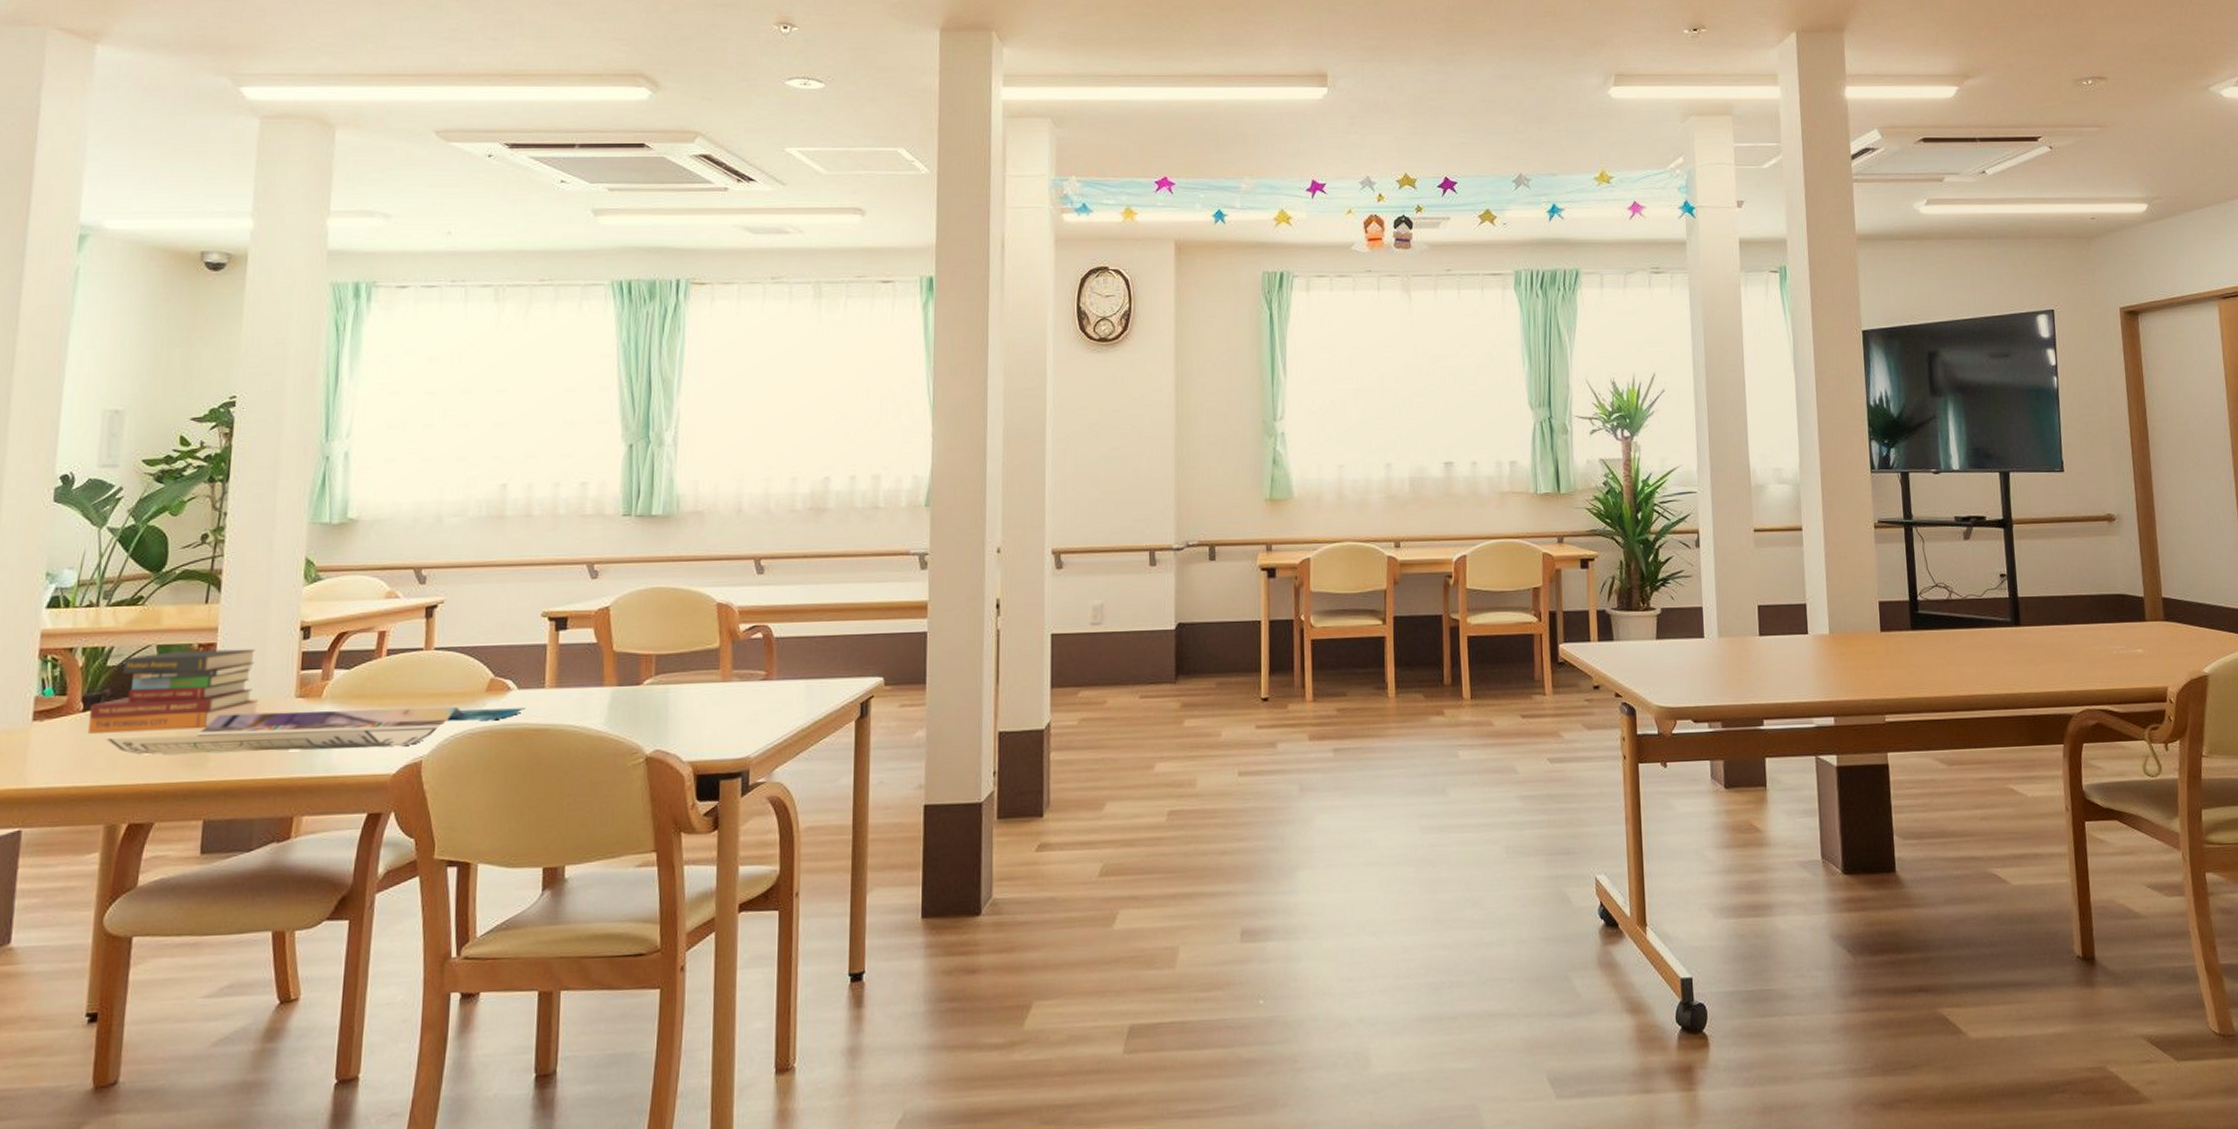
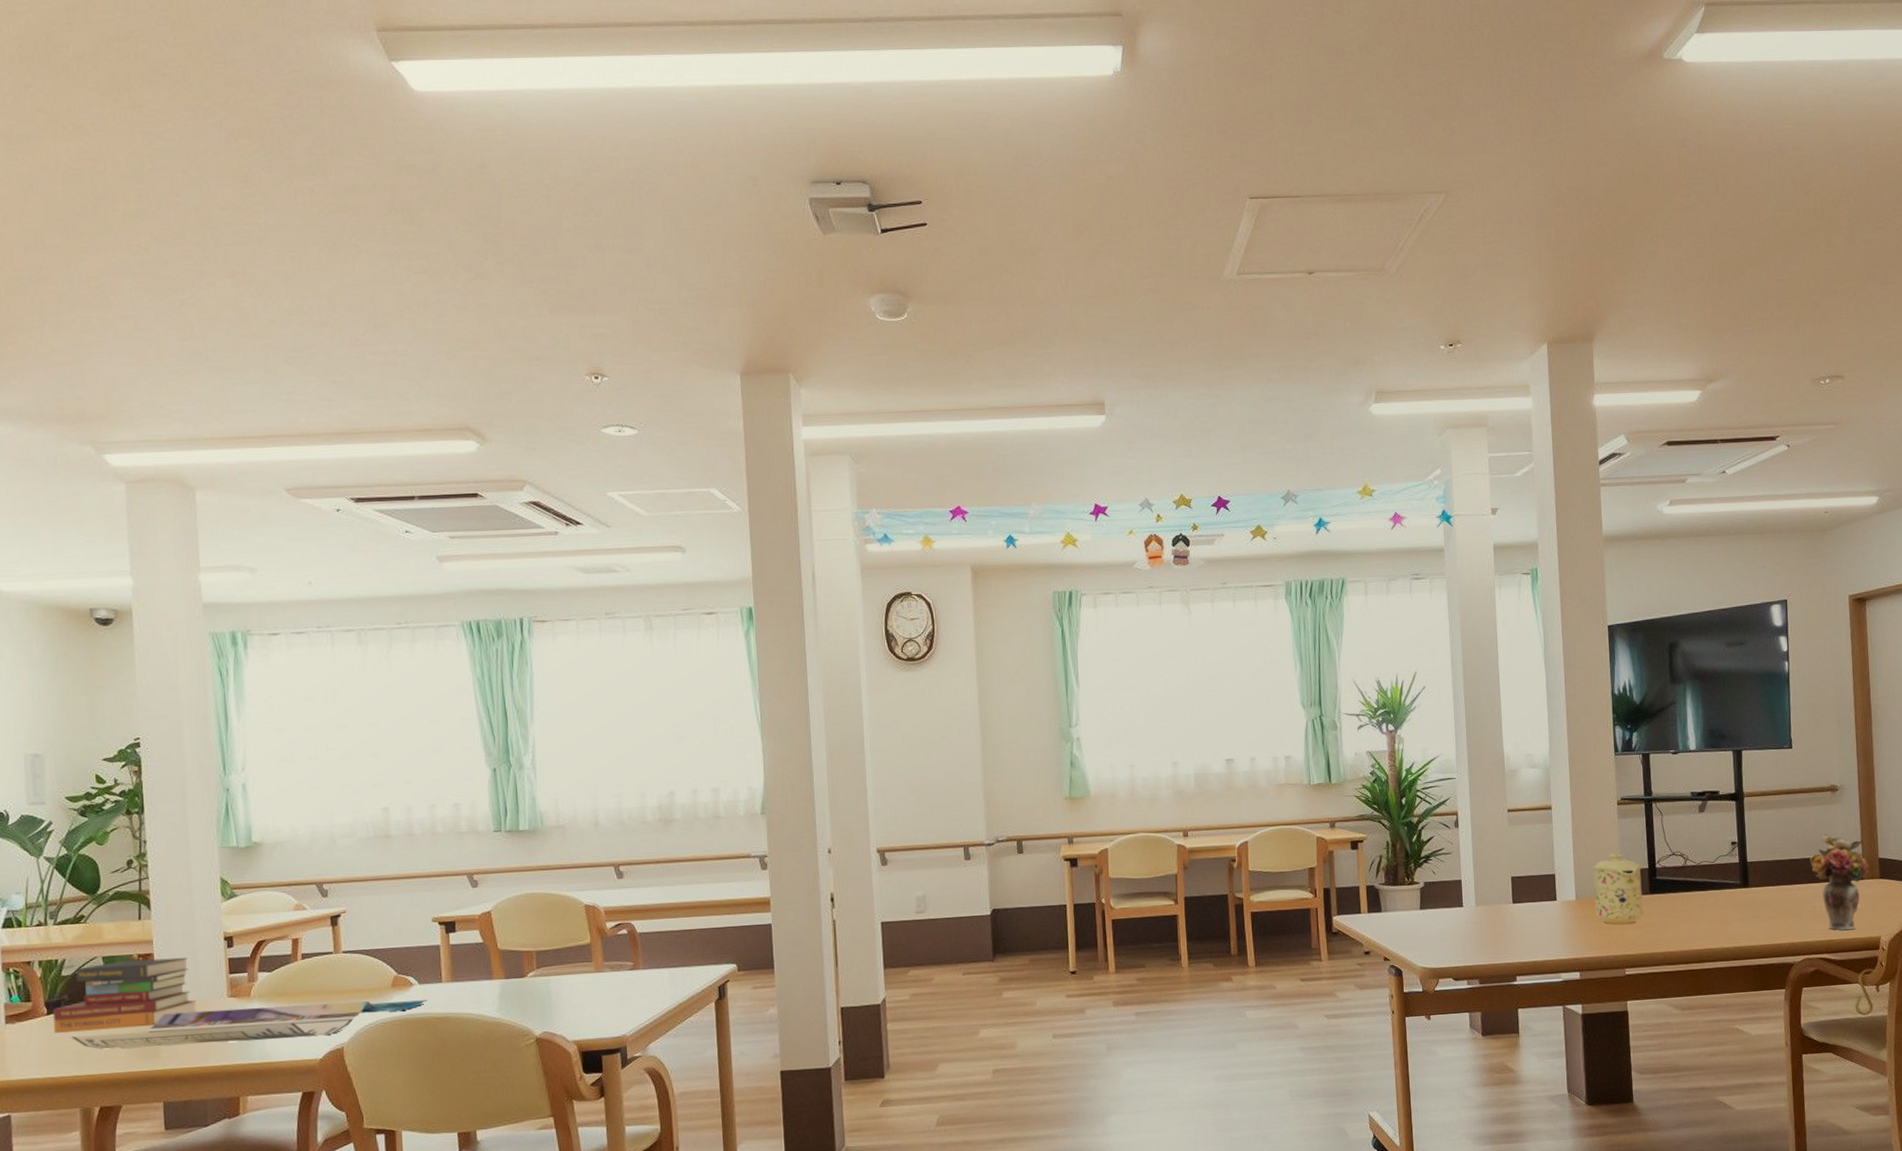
mug: none [1846,582,1904,665] -> present [1591,853,1643,925]
flower arrangement: none [2086,568,2152,679] -> present [1809,833,1869,930]

